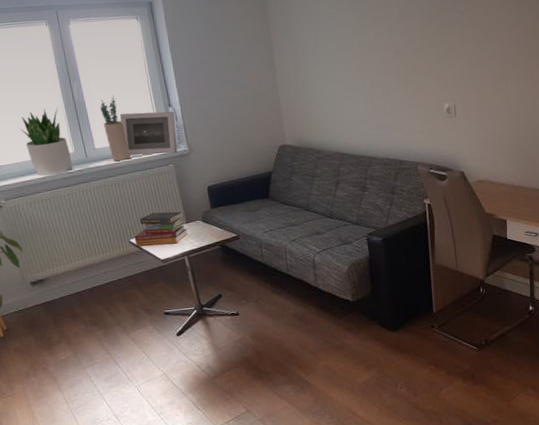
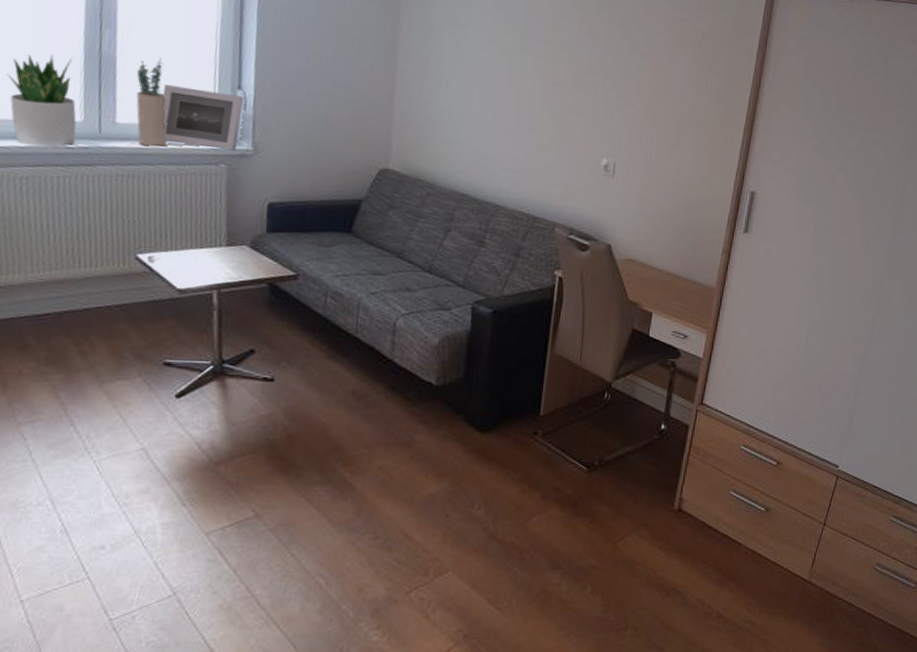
books: present [134,211,188,247] -> none [144,223,227,271]

